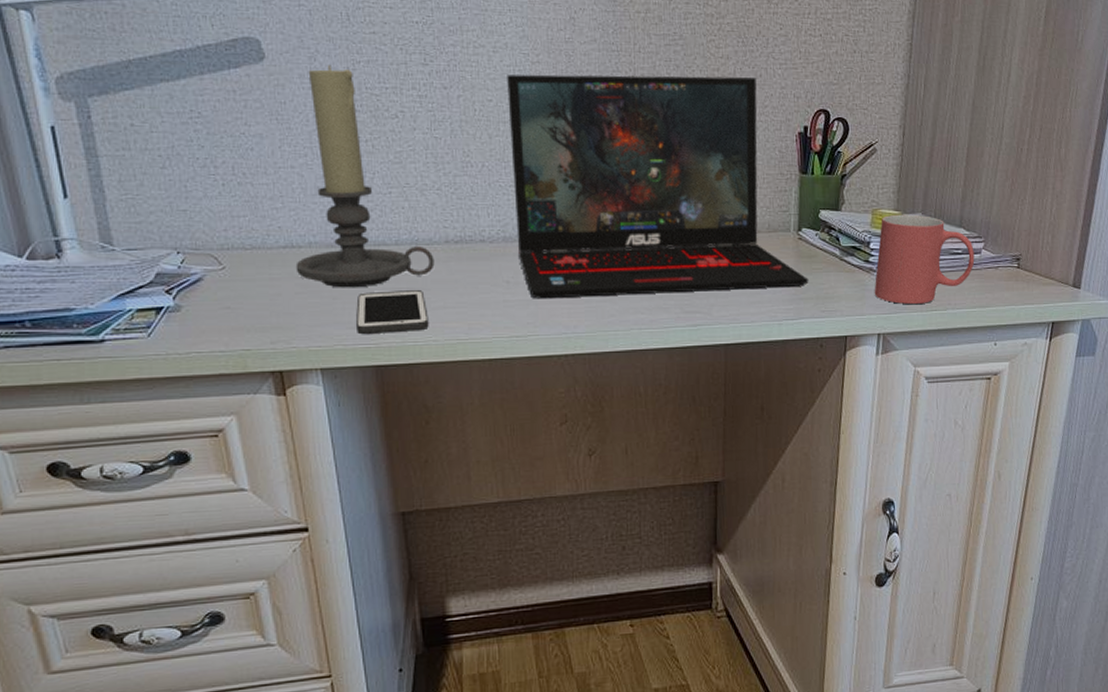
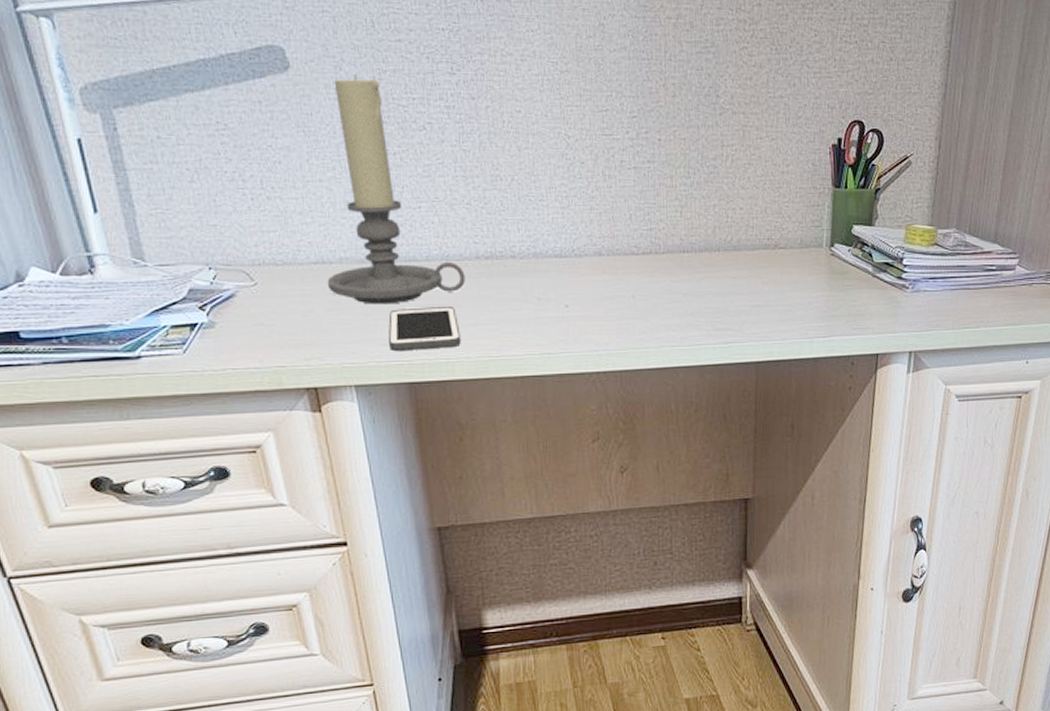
laptop: present [507,74,809,299] -> none [535,84,841,316]
mug: present [874,214,975,304] -> none [906,229,1009,321]

